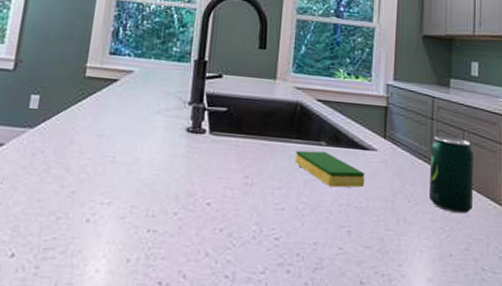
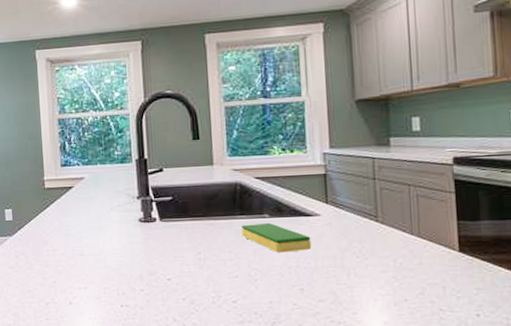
beverage can: present [428,135,473,214] -> none [375,192,425,263]

